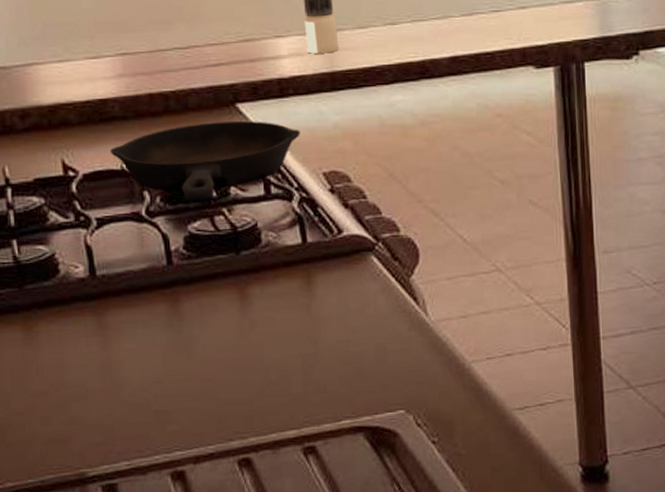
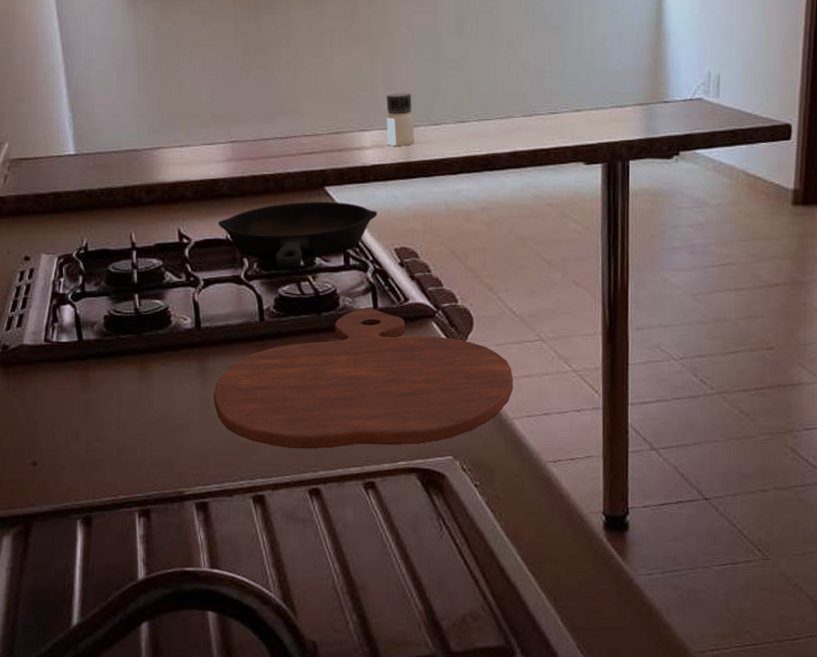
cutting board: none [116,242,470,413] -> present [213,307,514,449]

